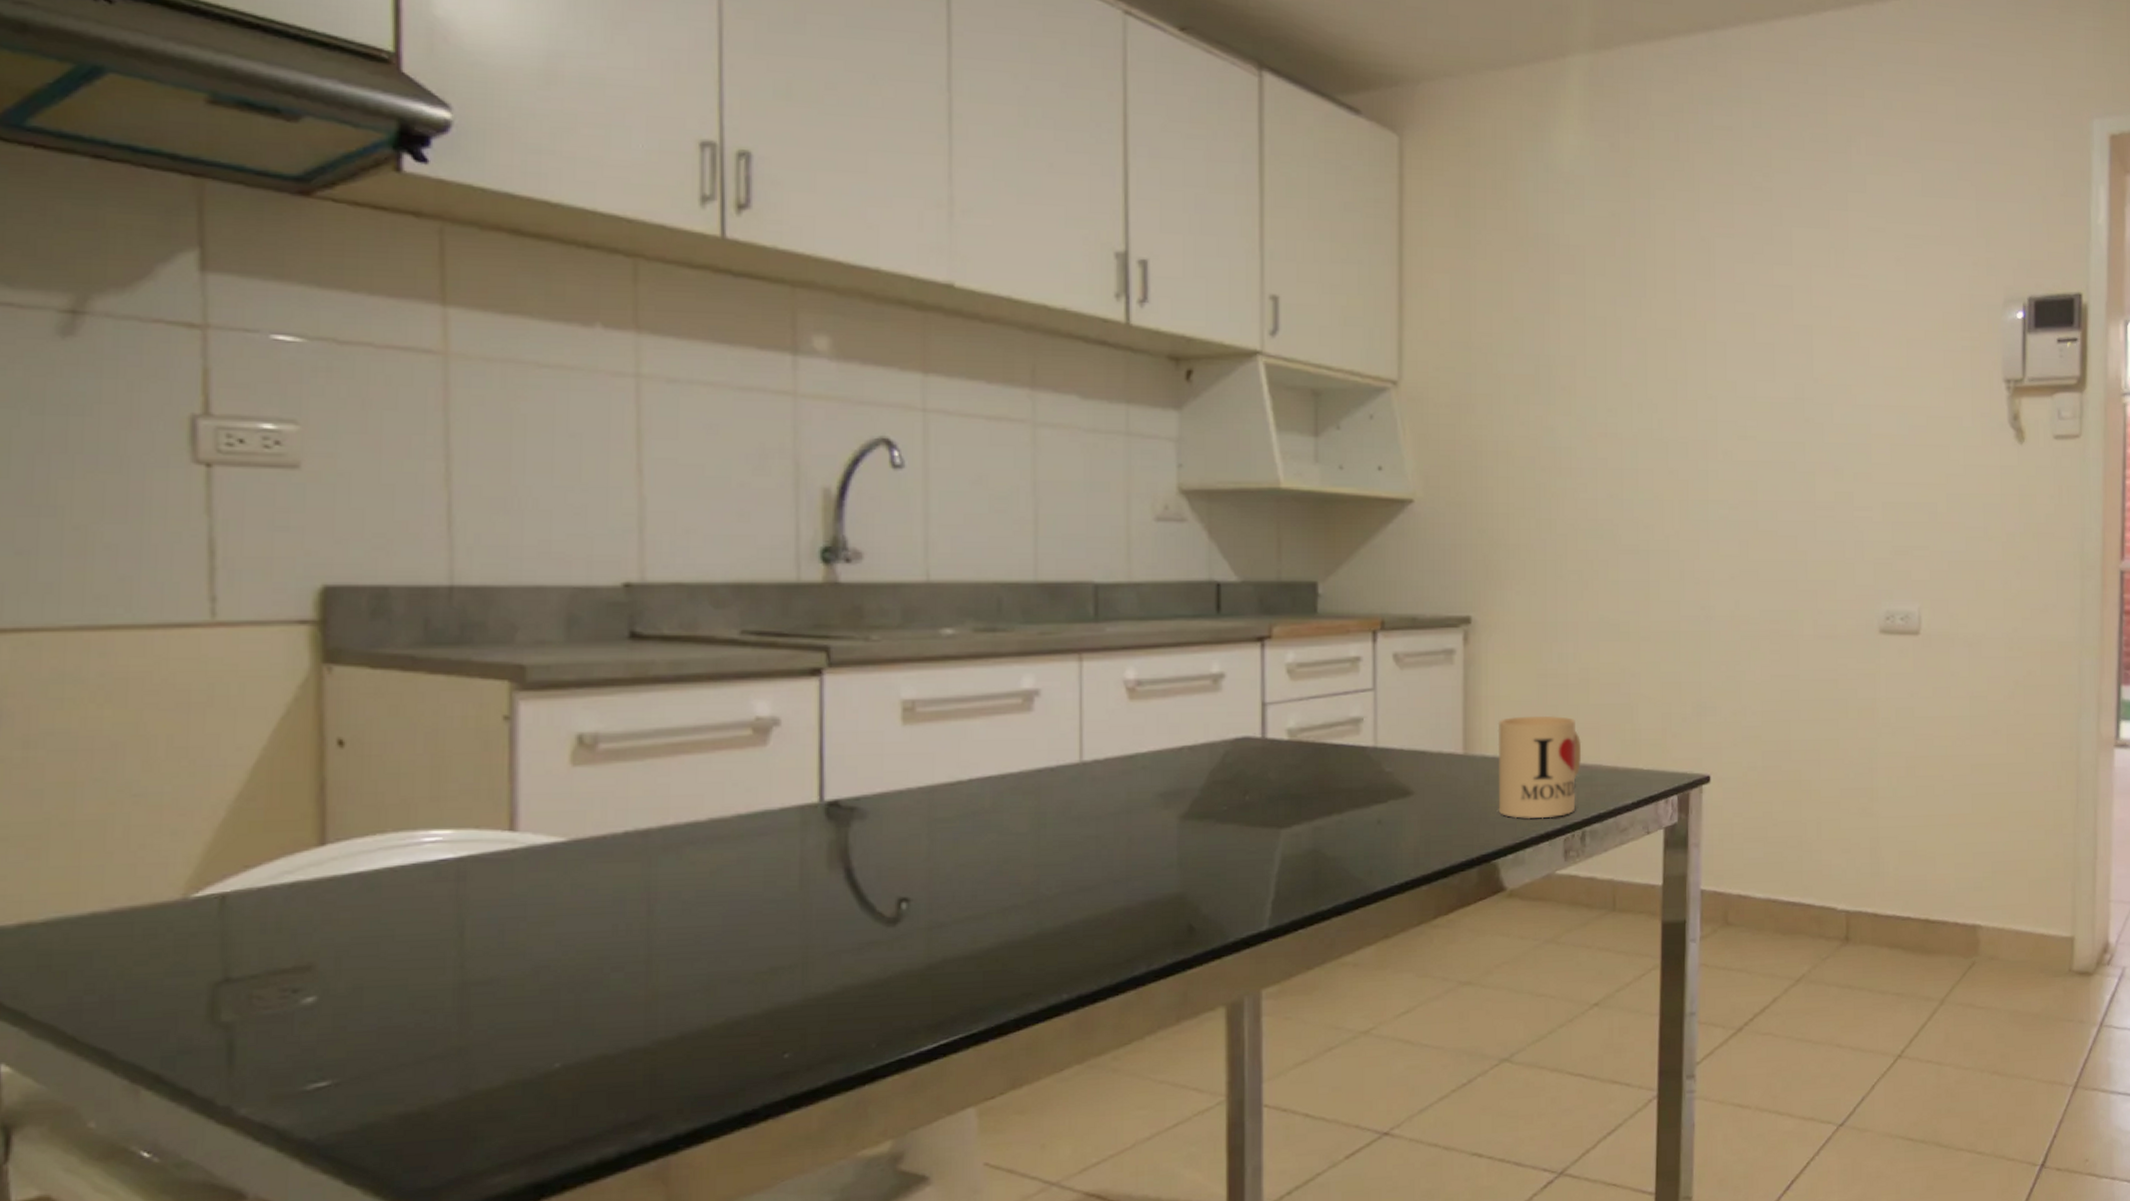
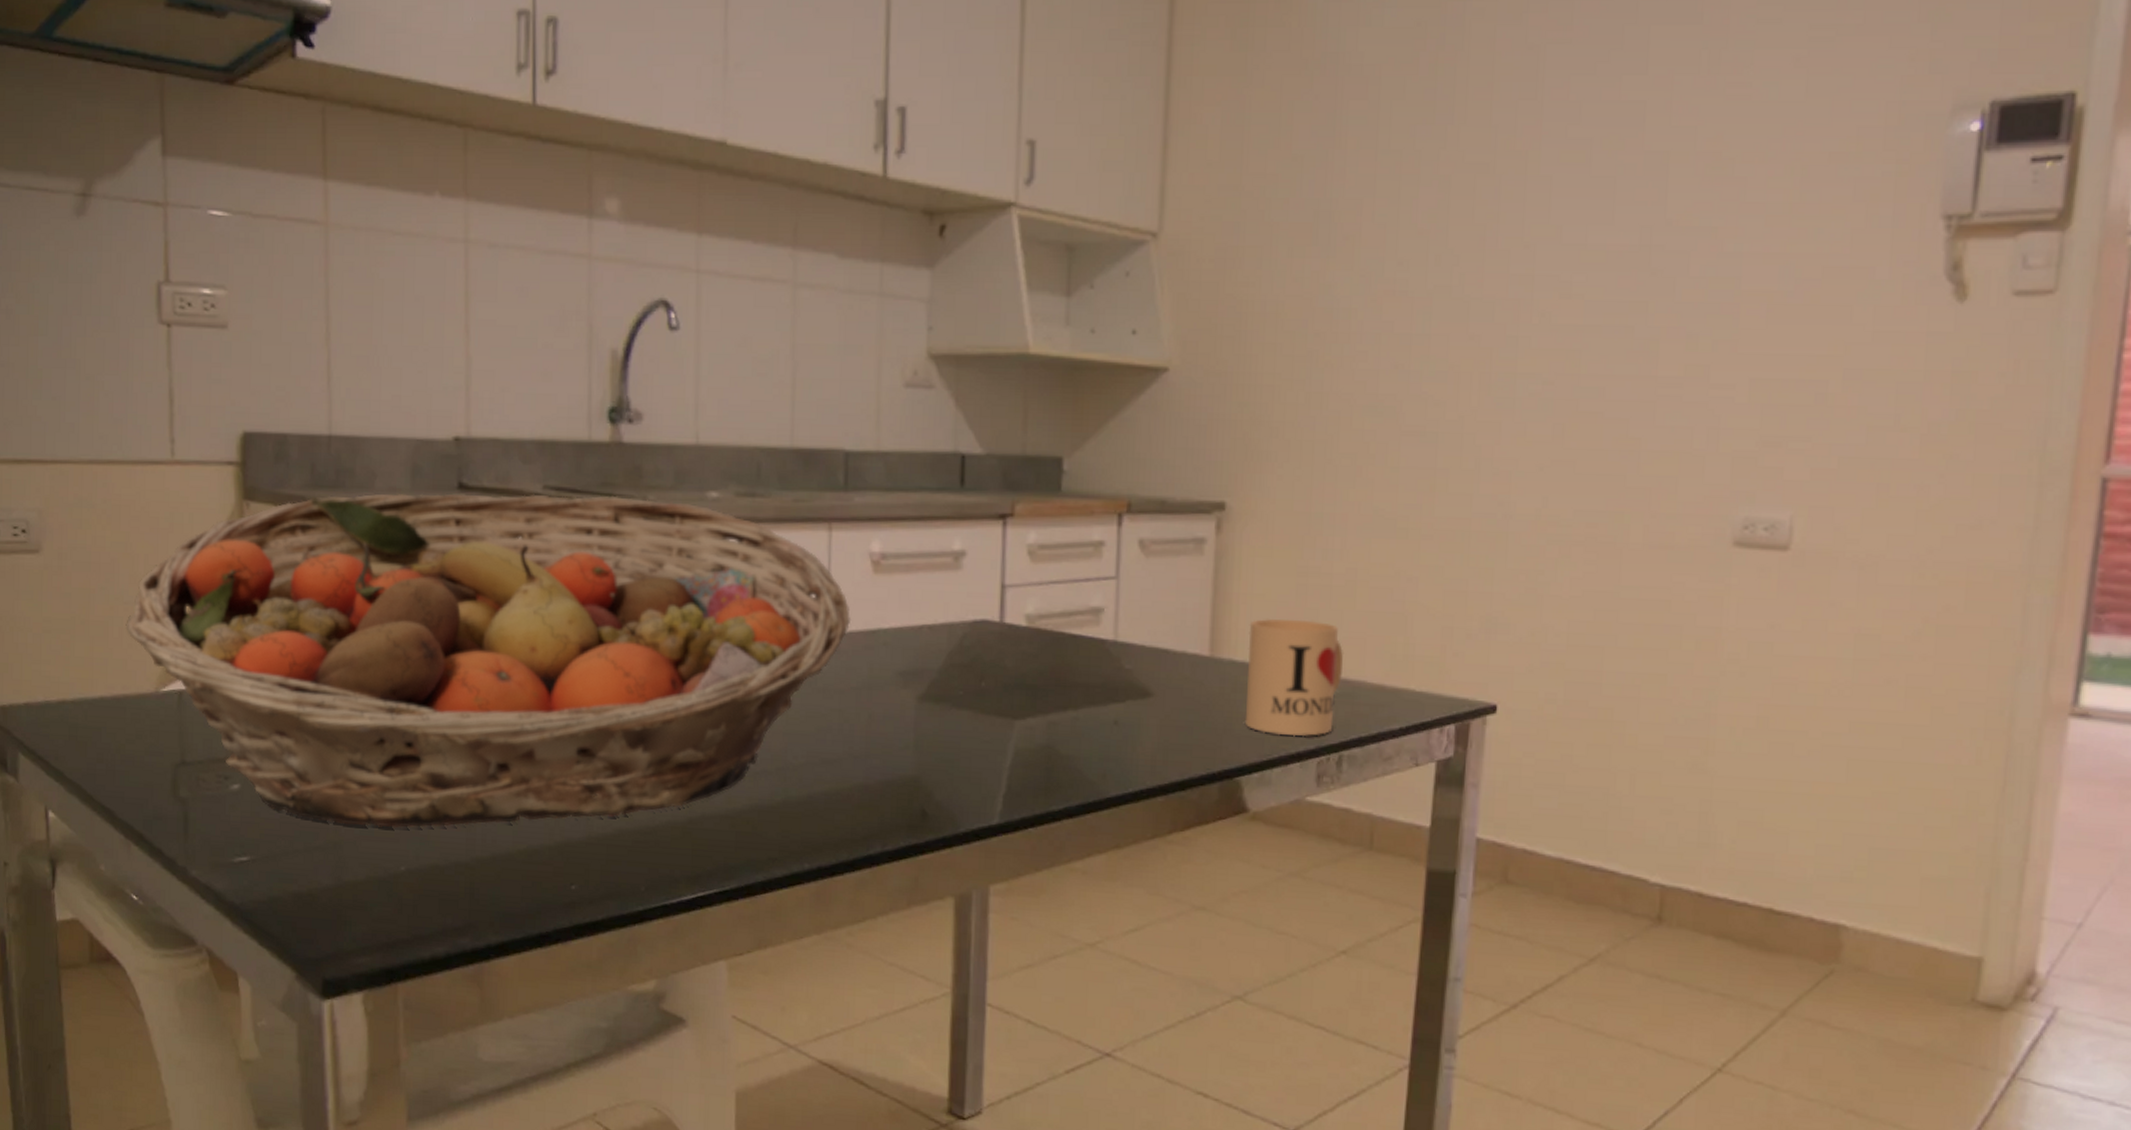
fruit basket: none [135,637,1107,1025] -> present [126,493,852,828]

